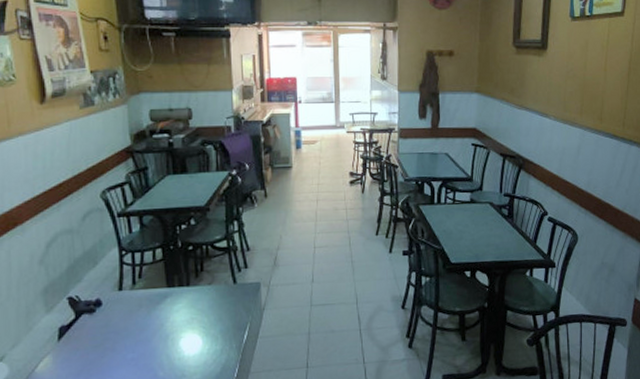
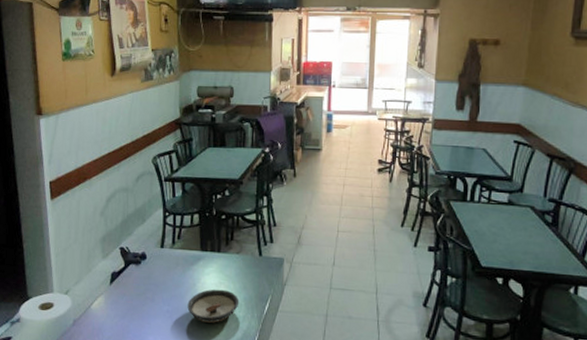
saucer: none [156,325,215,363] -> present [187,289,240,323]

